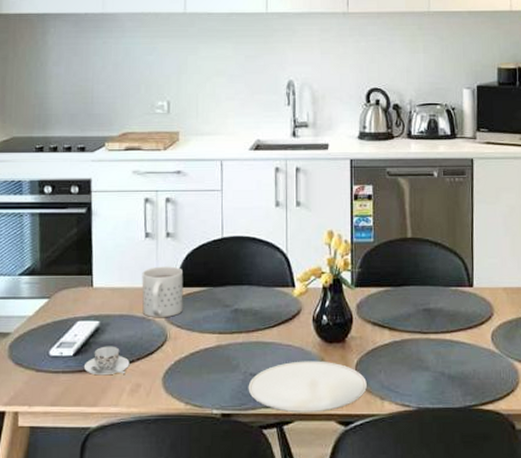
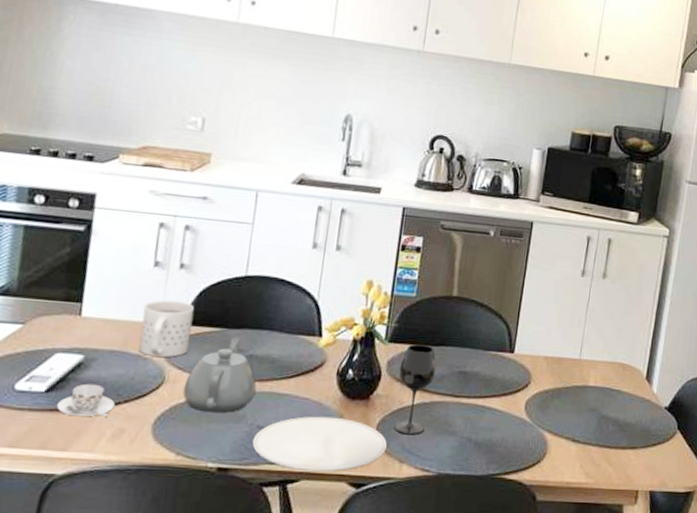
teapot: none [184,293,245,364] -> present [182,336,257,413]
wine glass: none [368,286,402,373] -> present [394,343,436,435]

